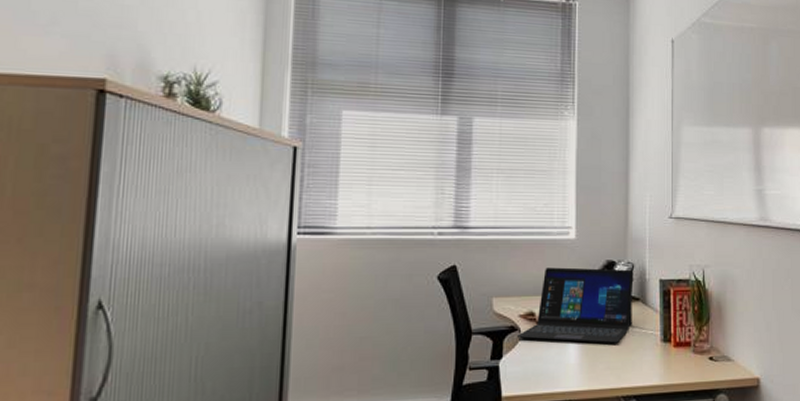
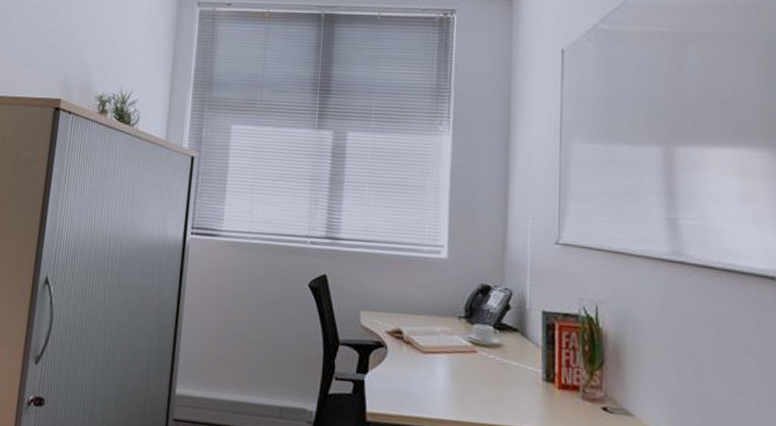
laptop: present [516,267,634,344] -> none [382,286,512,376]

